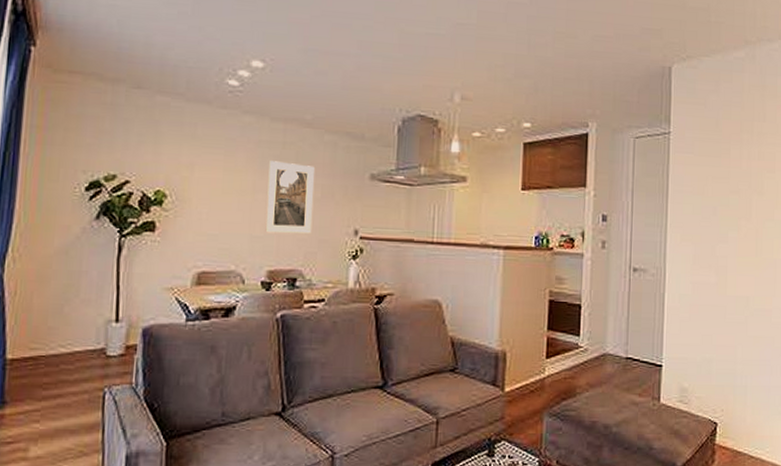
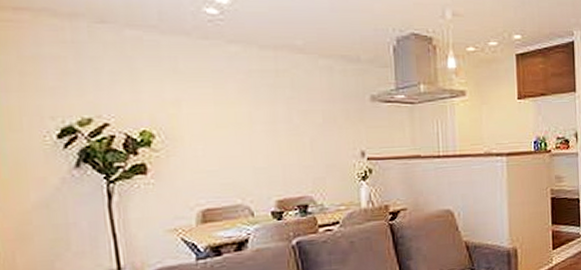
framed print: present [265,161,314,234] -> none [263,90,318,163]

